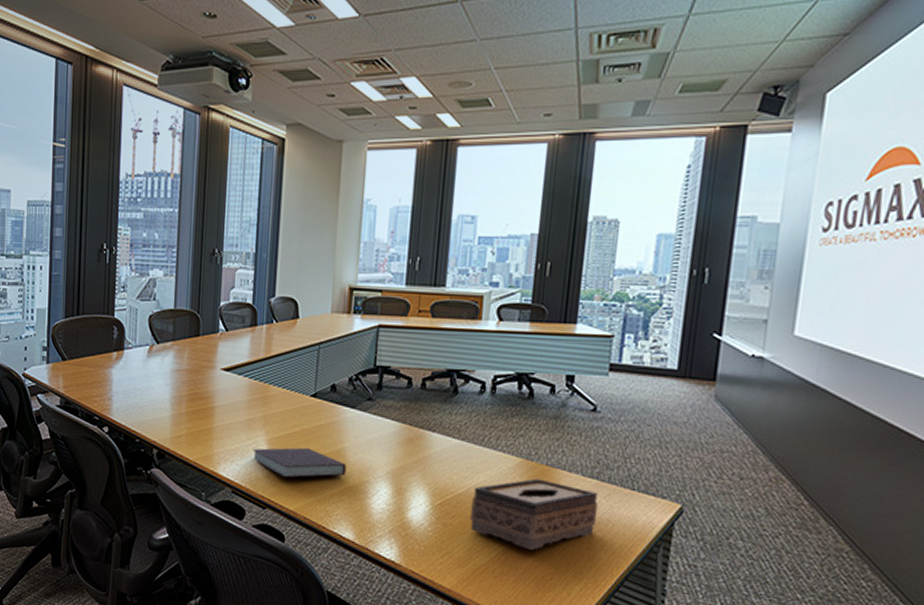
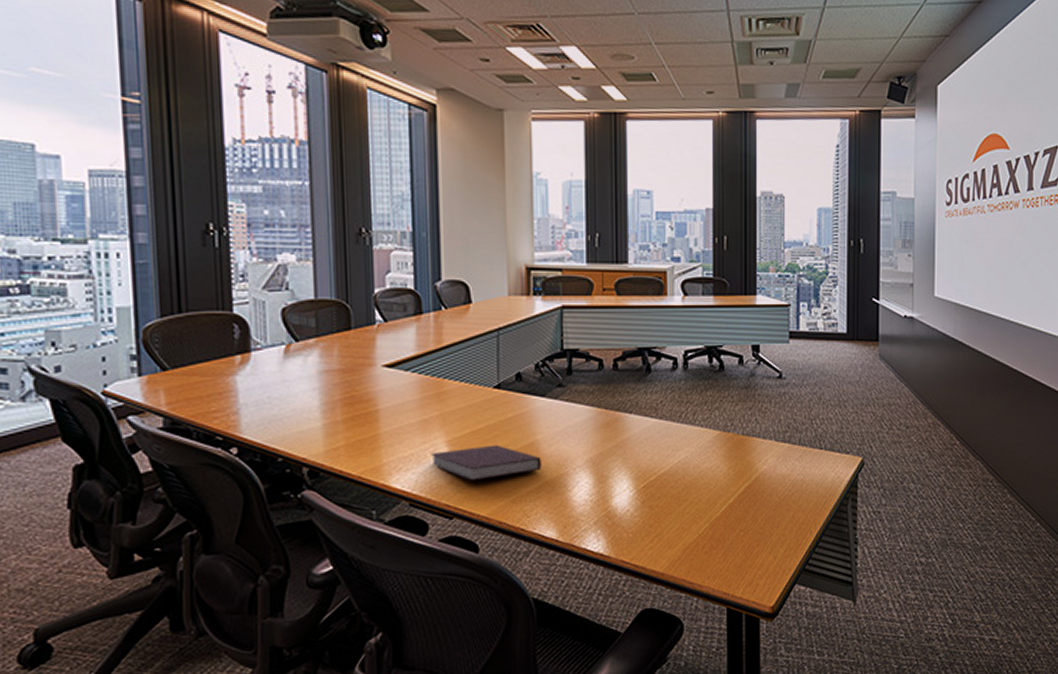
tissue box: present [470,478,599,550] -> none [675,449,793,520]

